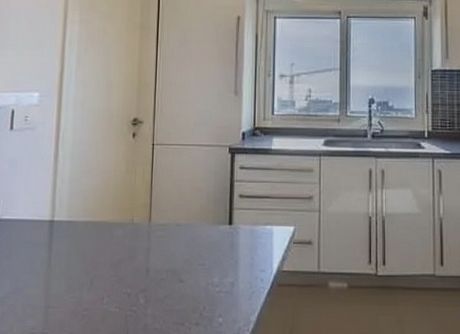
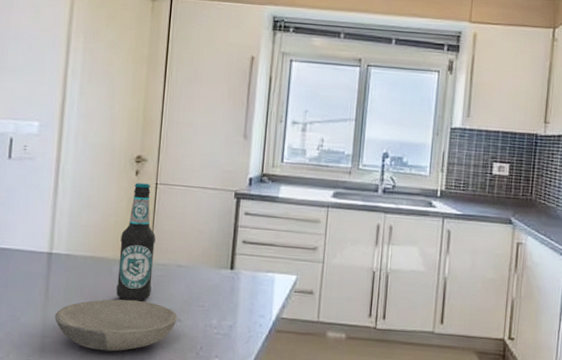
bowl: none [57,262,179,318] -> present [54,299,178,352]
bottle: none [118,145,154,264] -> present [116,183,156,301]

